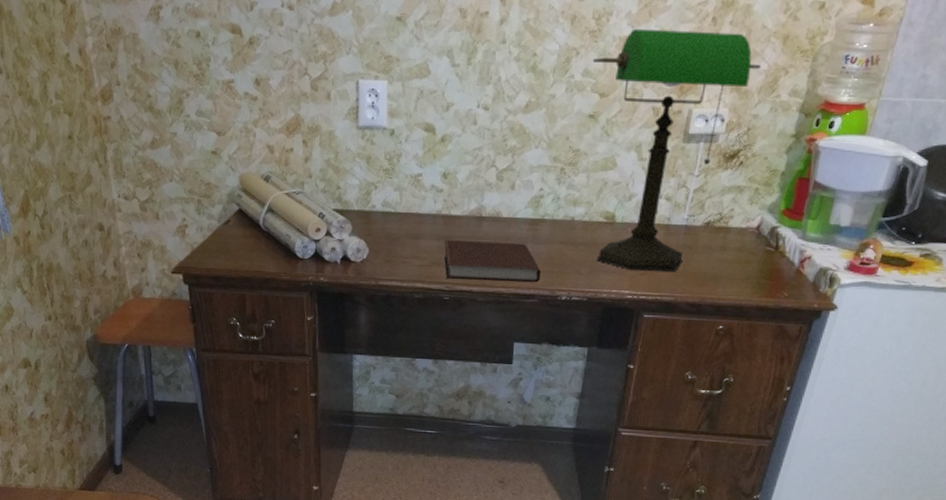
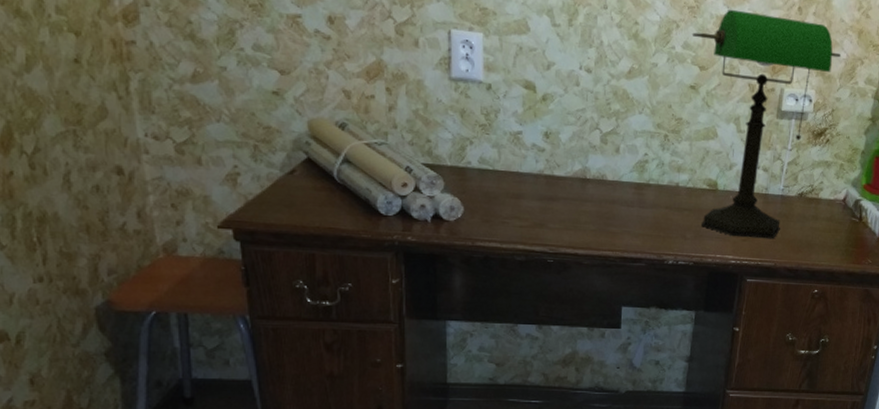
notebook: present [444,239,541,283] -> none [547,200,647,247]

